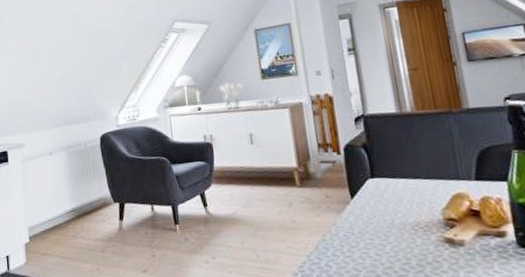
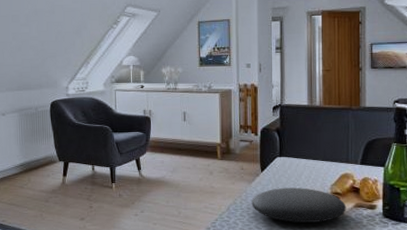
plate: none [344,215,468,261] -> present [251,188,346,223]

